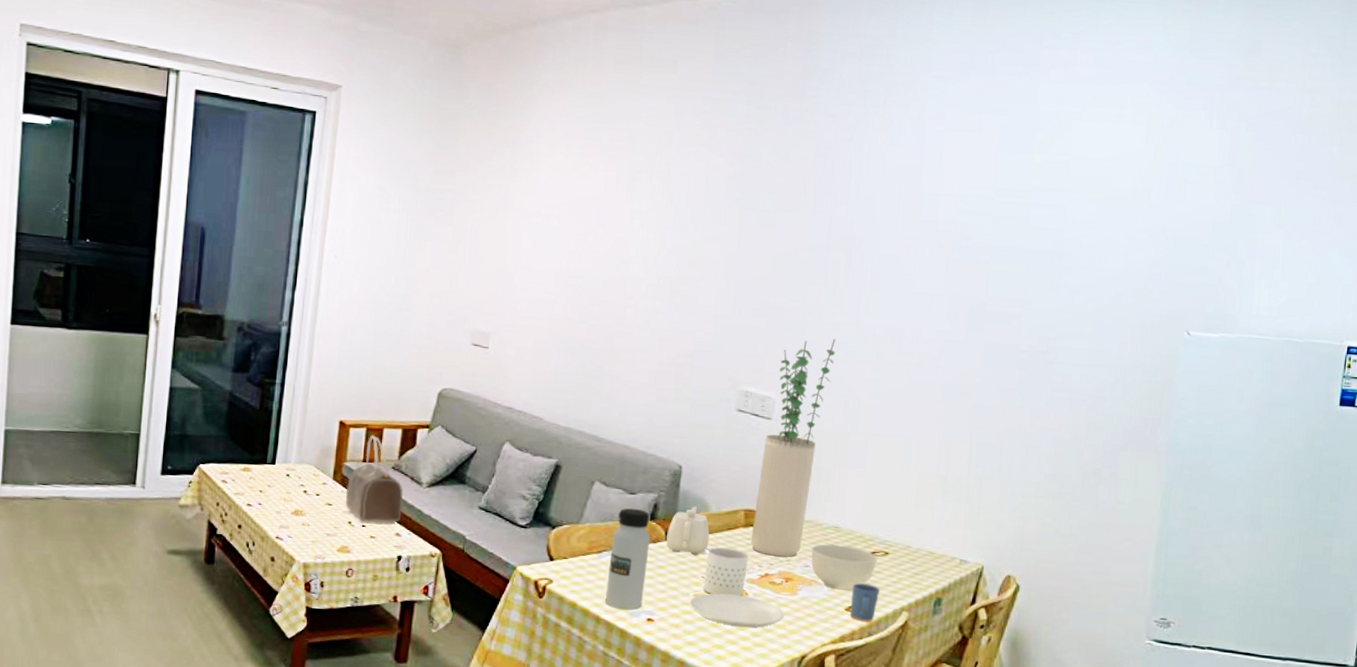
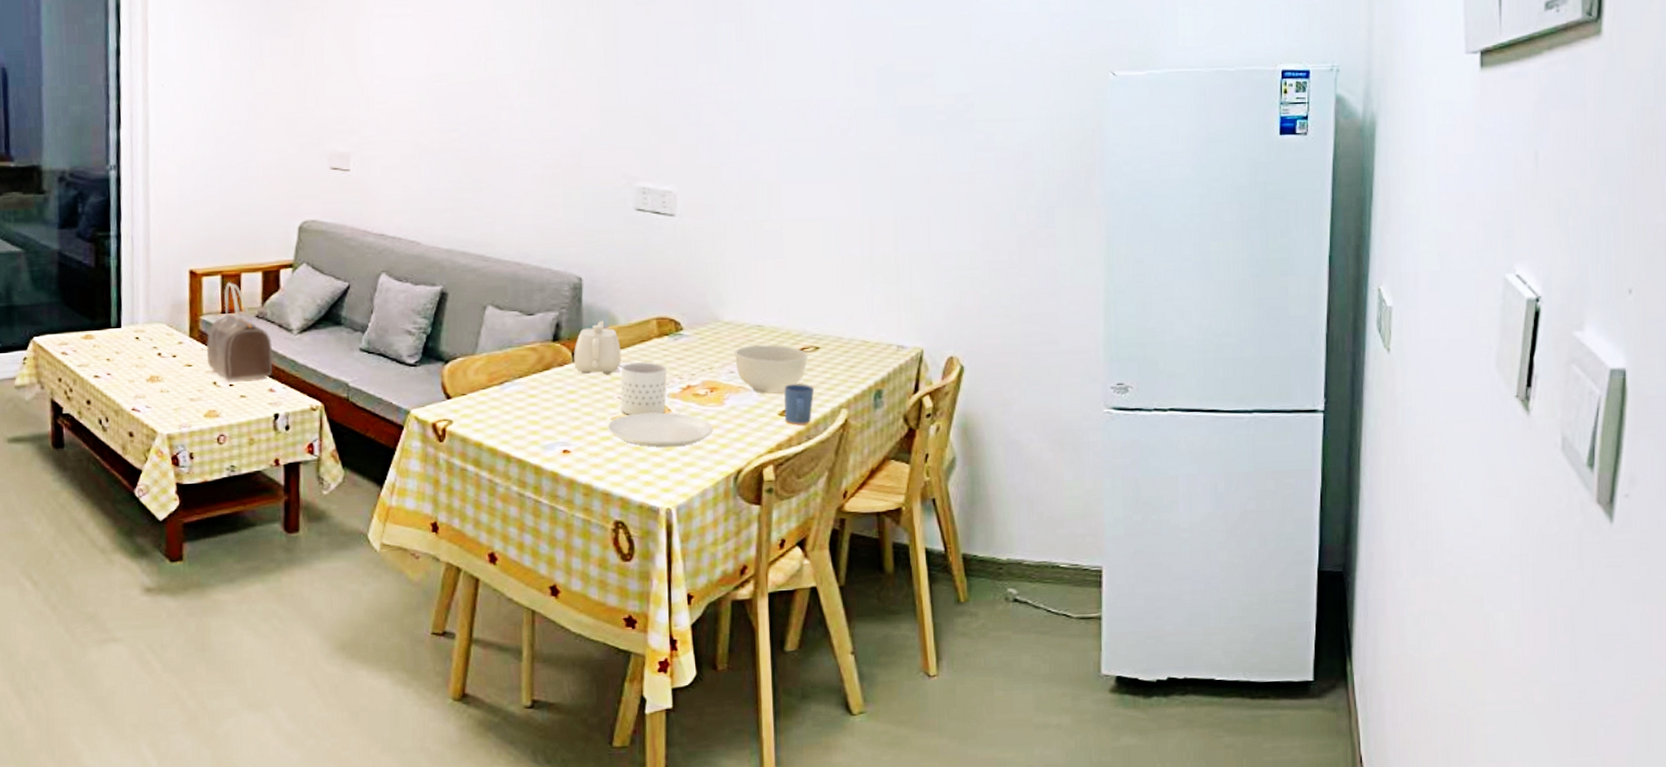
water bottle: present [605,508,650,611] -> none [513,330,556,445]
vase: present [750,339,836,557] -> none [667,120,737,365]

